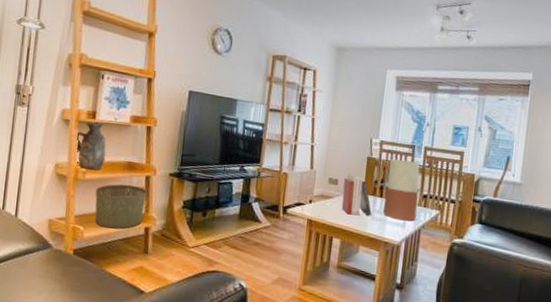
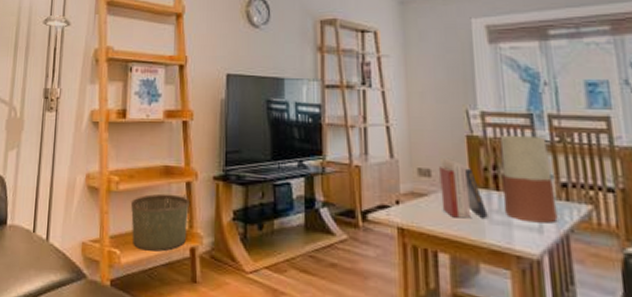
decorative vase: present [75,122,106,171] -> none [106,122,140,180]

